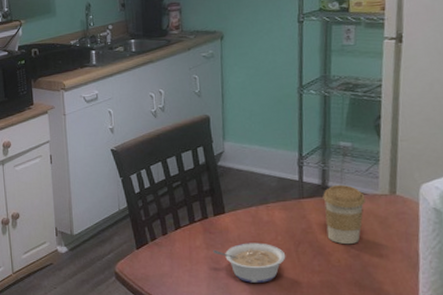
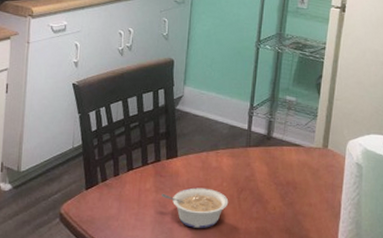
coffee cup: present [323,184,365,245] -> none [267,136,302,194]

